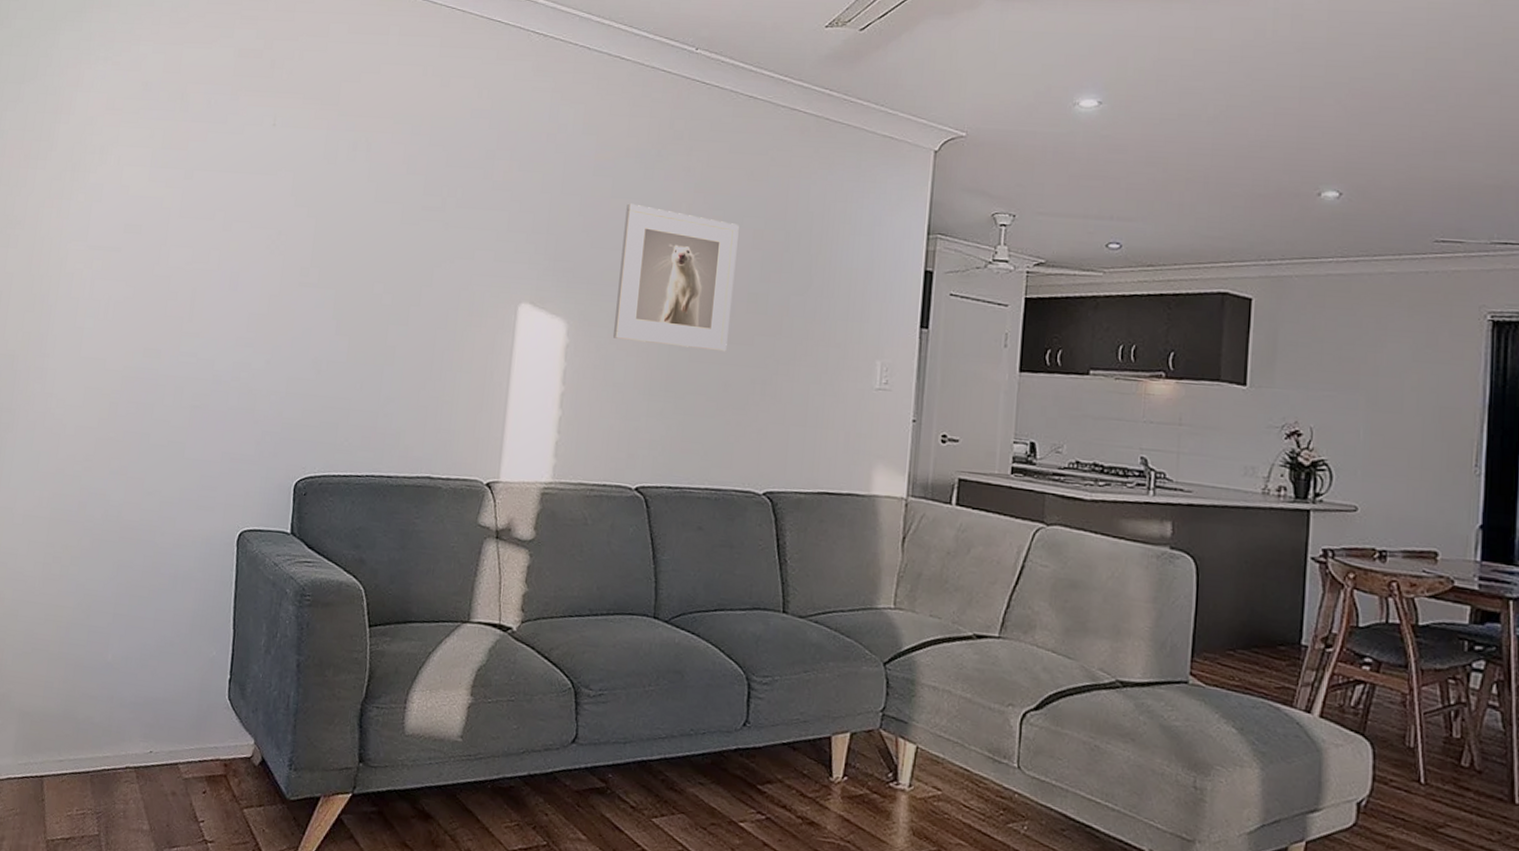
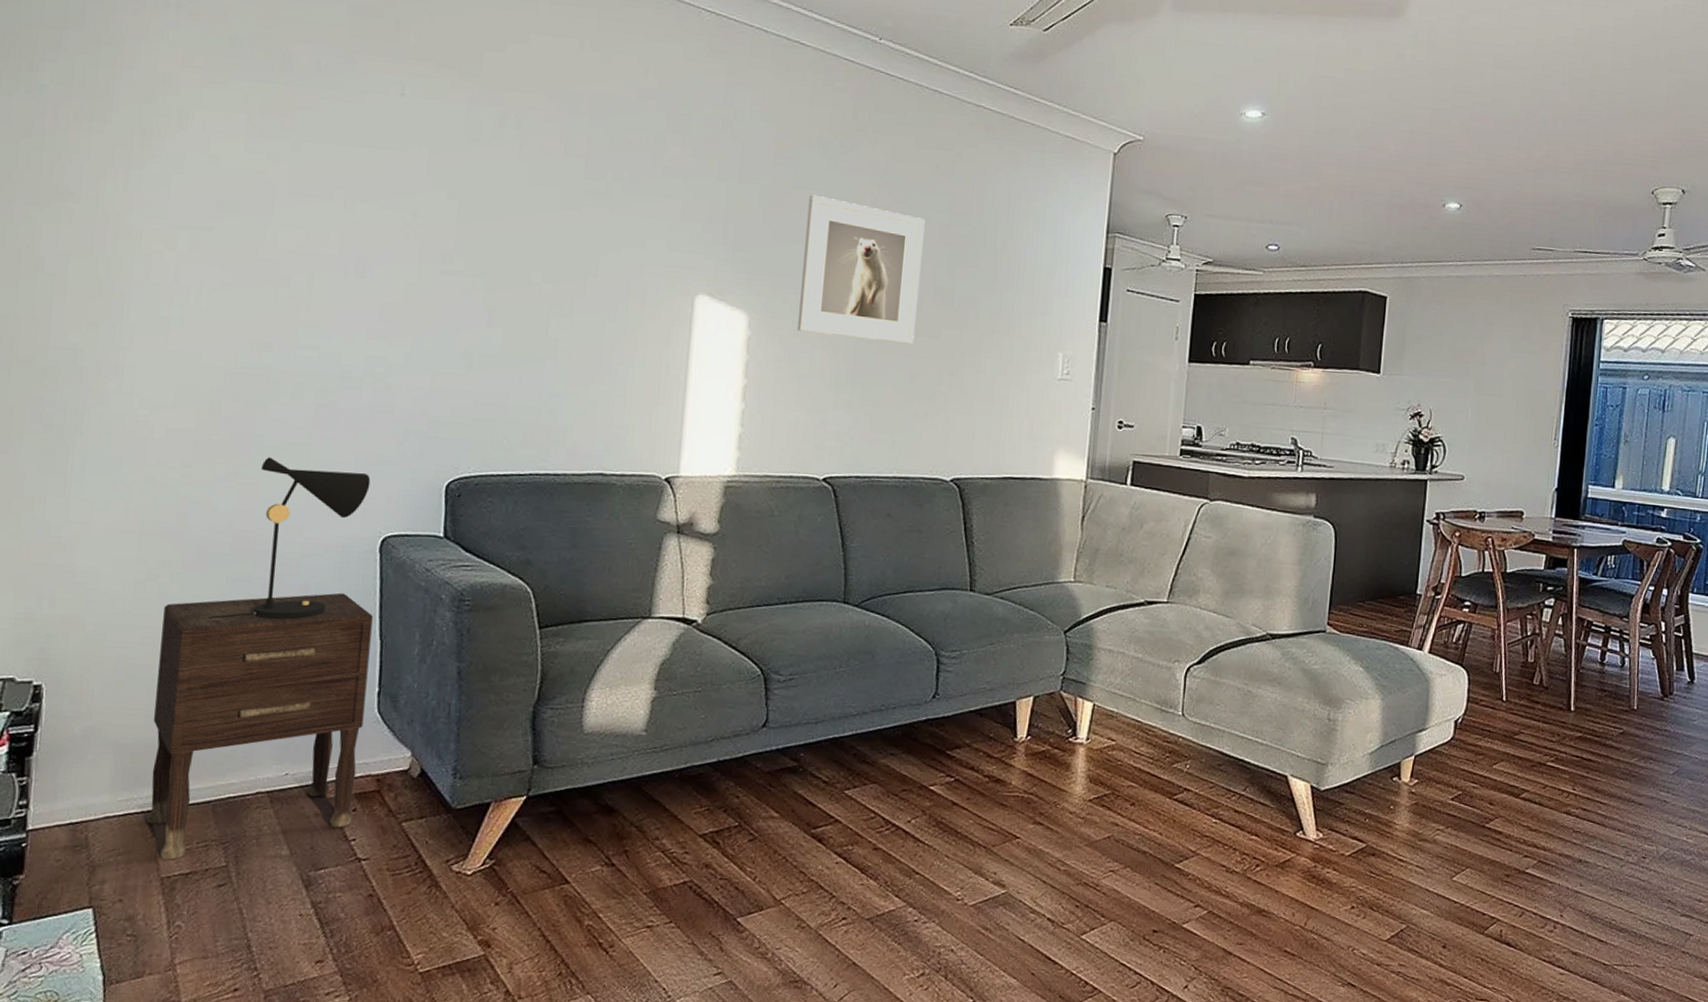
nightstand: none [39,582,228,825] -> present [146,592,373,860]
table lamp: none [98,454,233,605] -> present [209,457,371,620]

